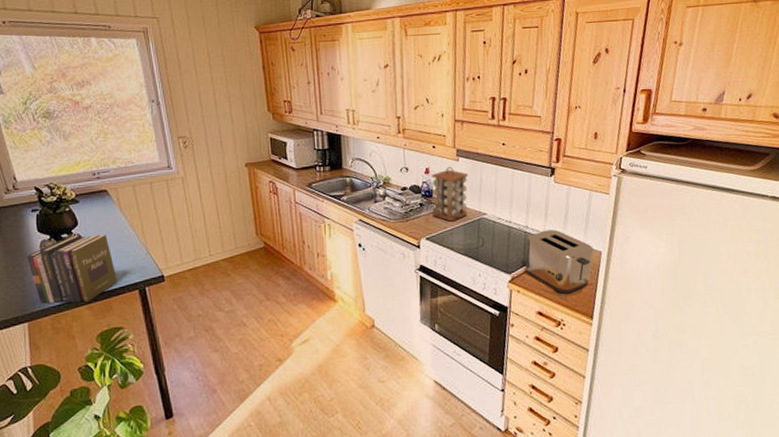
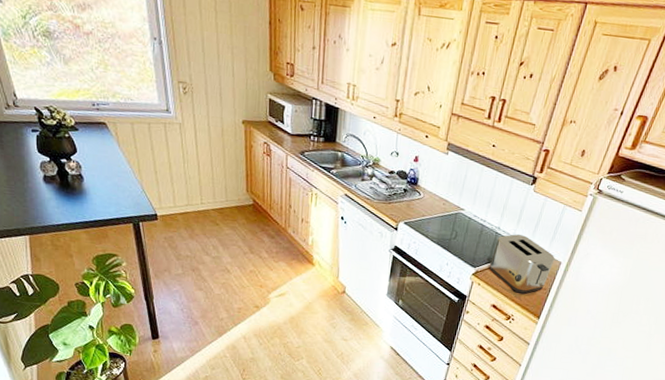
books: present [27,234,117,304] -> none [27,161,113,227]
spice rack: present [431,166,468,222] -> none [414,158,454,211]

